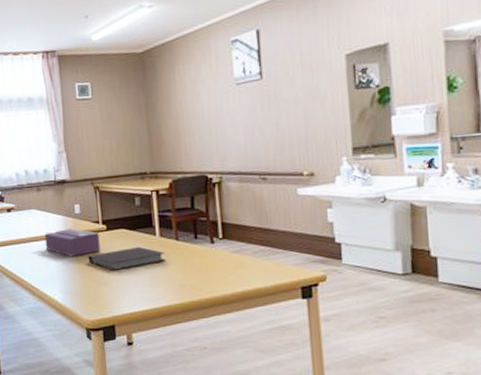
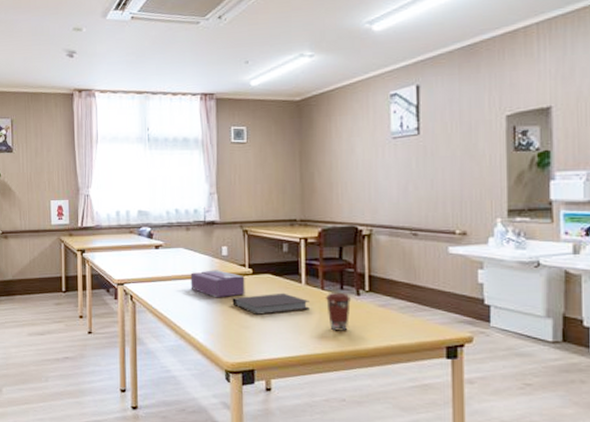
coffee cup: none [180,241,206,280] -> present [325,292,352,331]

